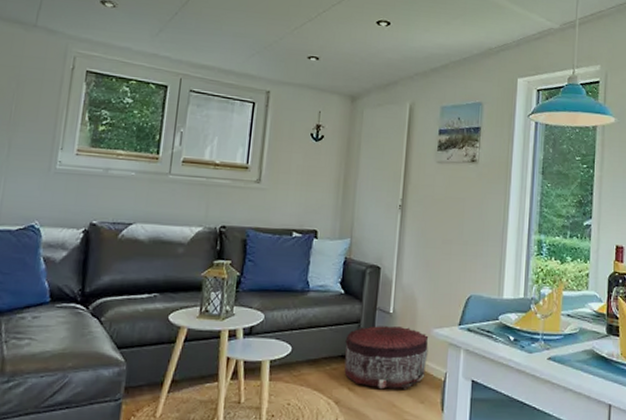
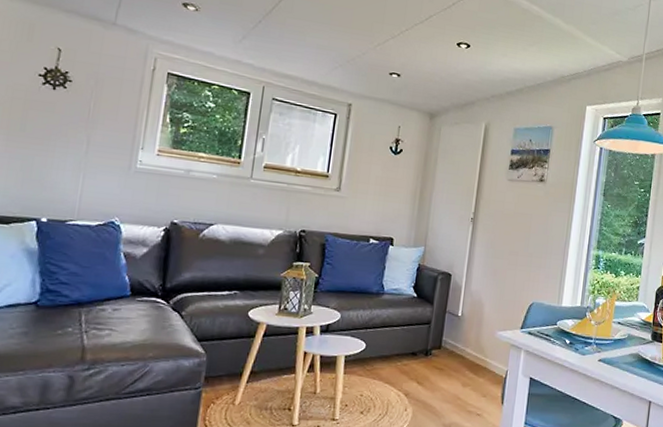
pouf: present [344,326,429,391] -> none [414,327,493,385]

